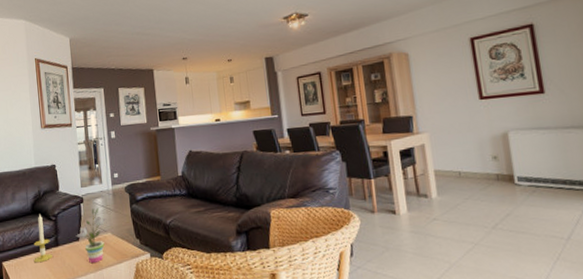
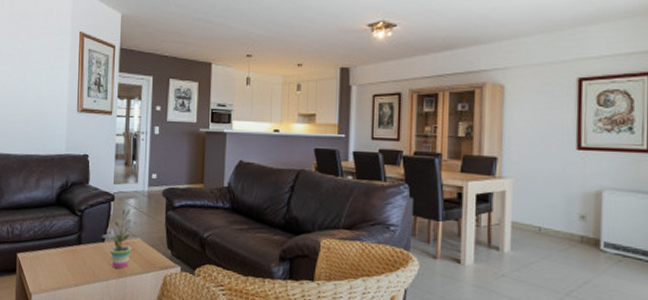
candle: present [34,214,53,263] -> none [52,206,73,260]

